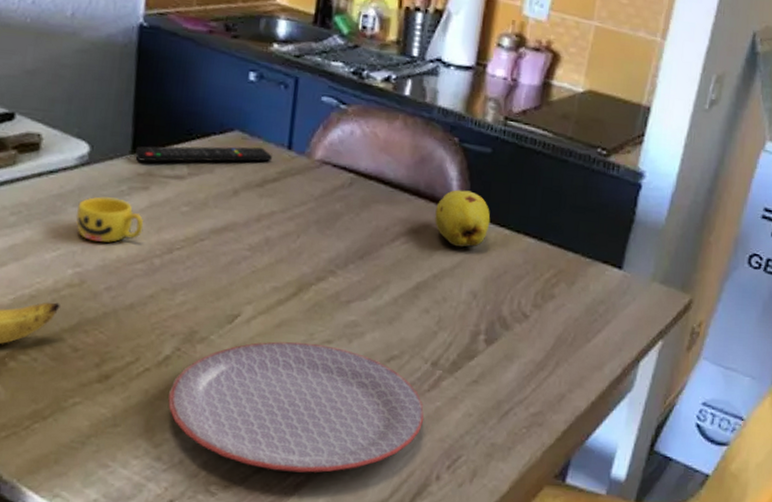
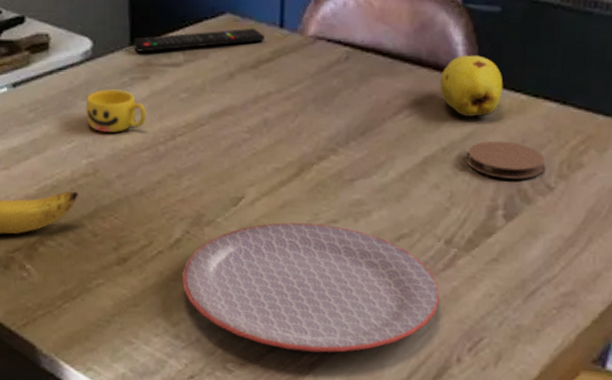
coaster: none [455,270,523,308] -> present [467,140,545,180]

